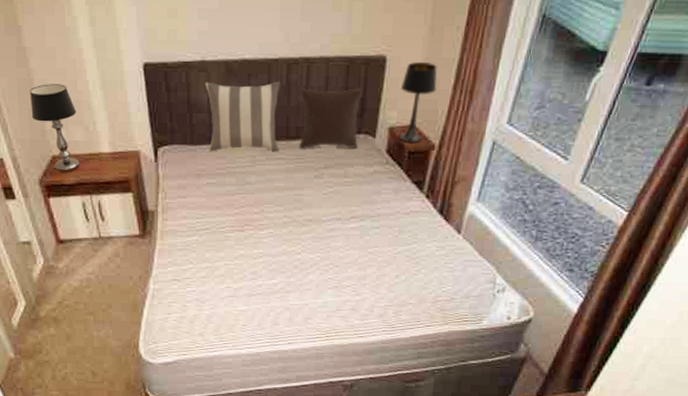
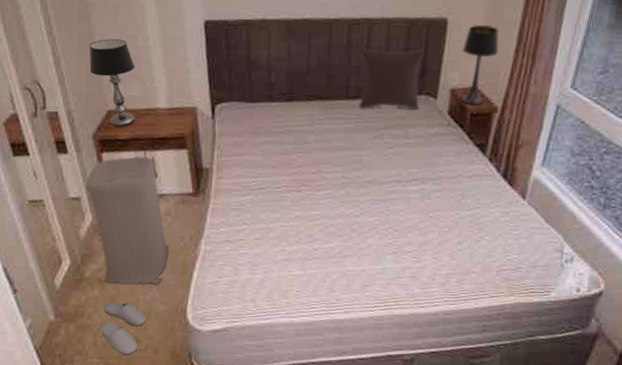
laundry basket: none [35,201,120,323] -> present [85,156,169,285]
slippers: none [59,339,102,387] -> present [101,302,148,355]
pillow: present [205,81,280,152] -> none [265,40,341,110]

